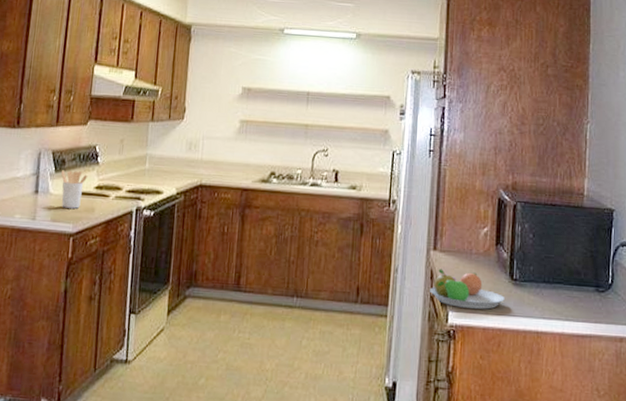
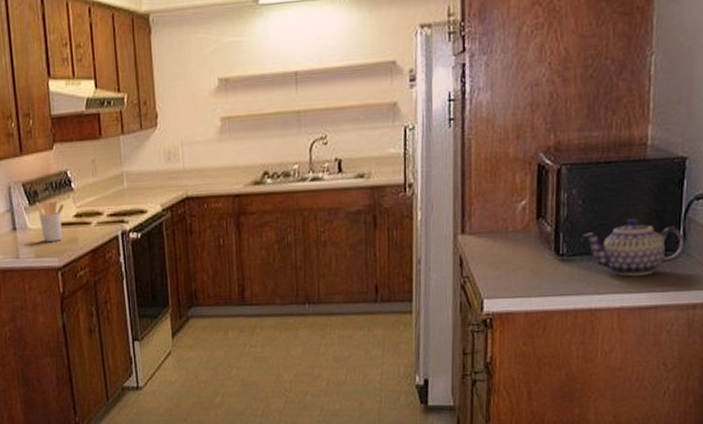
fruit bowl: present [430,269,505,309] -> none [460,253,550,294]
teapot: none [533,255,613,307] -> present [583,218,685,277]

